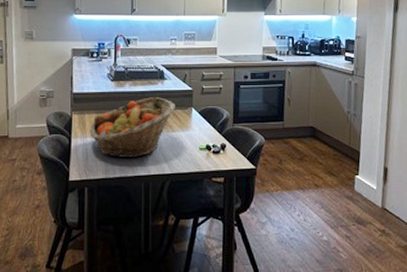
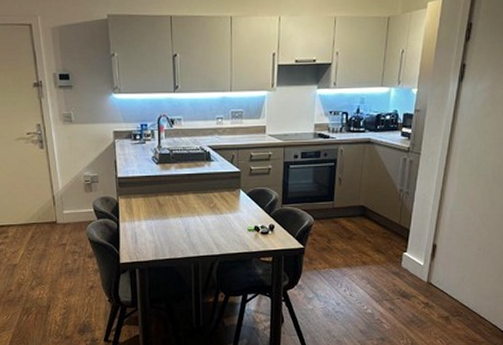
fruit basket: present [89,97,175,159] -> none [137,179,223,241]

